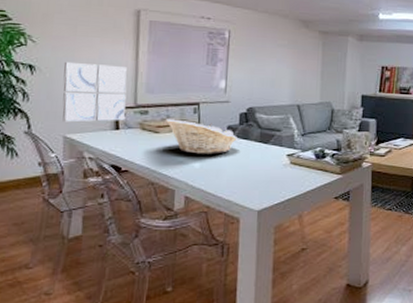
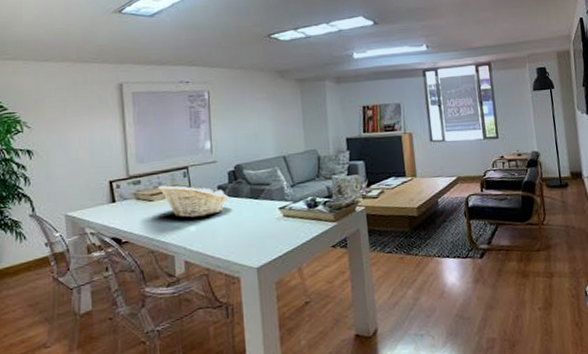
wall art: present [62,61,127,123] -> none [59,140,120,201]

